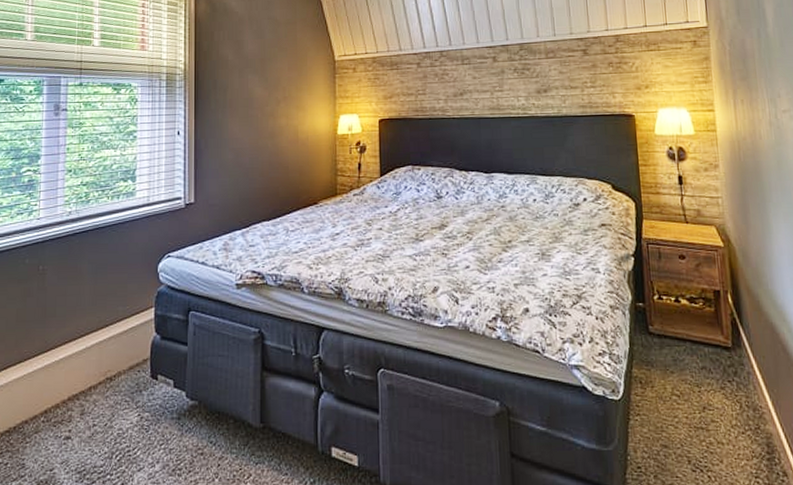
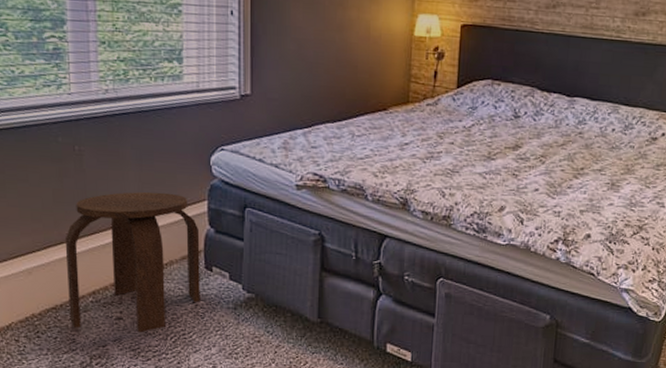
stool: none [21,303,147,453] -> present [64,191,200,333]

